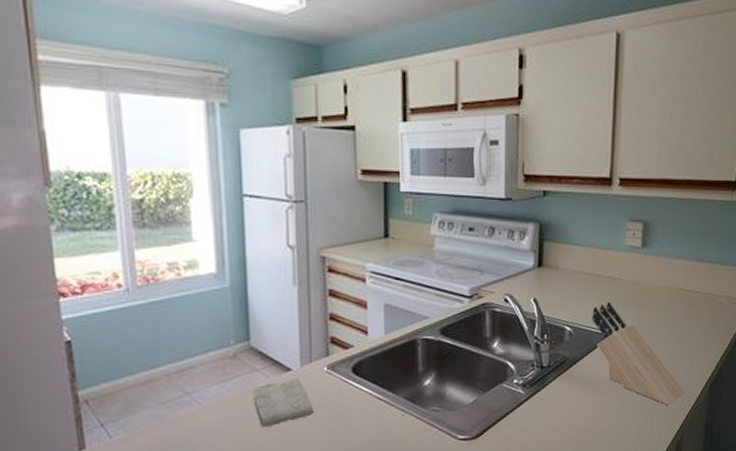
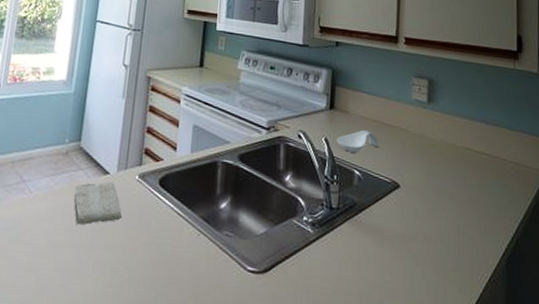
spoon rest: none [546,285,590,309] -> present [336,130,378,153]
knife block: present [592,301,685,405] -> none [380,151,480,273]

